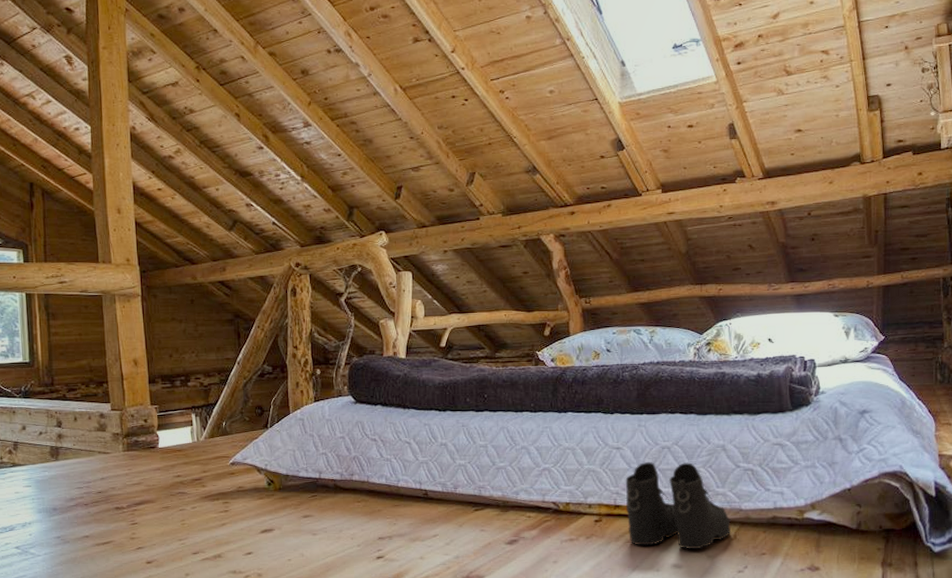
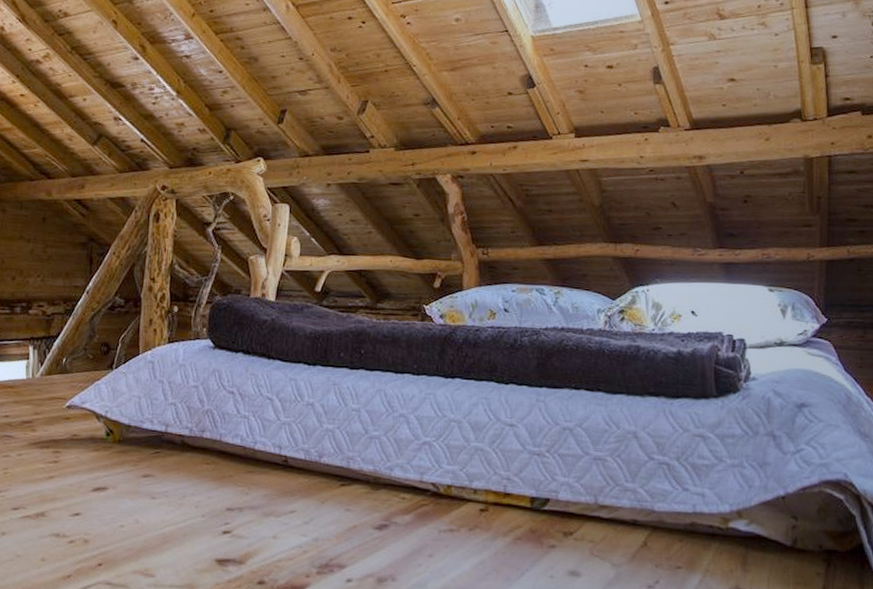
boots: present [625,462,731,550] -> none [517,444,641,555]

